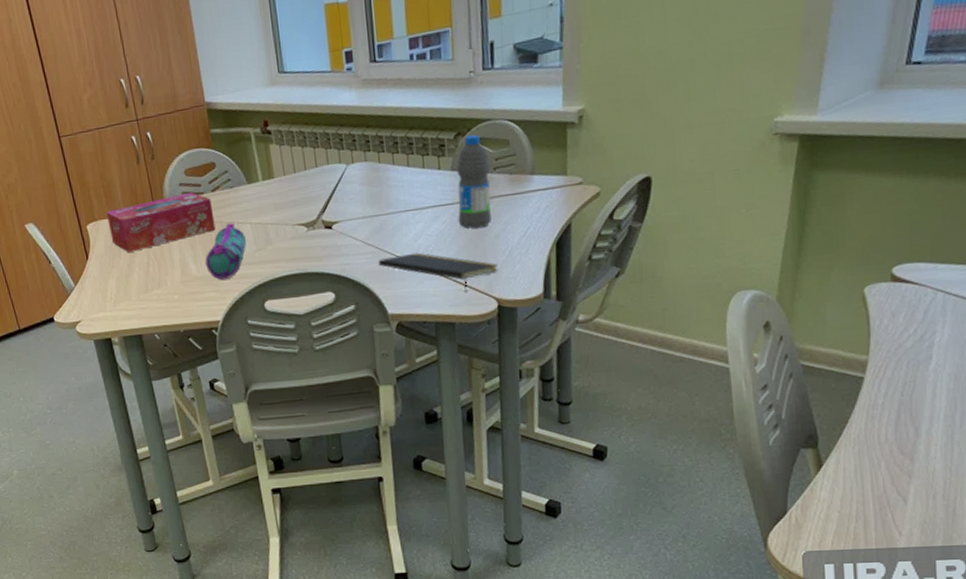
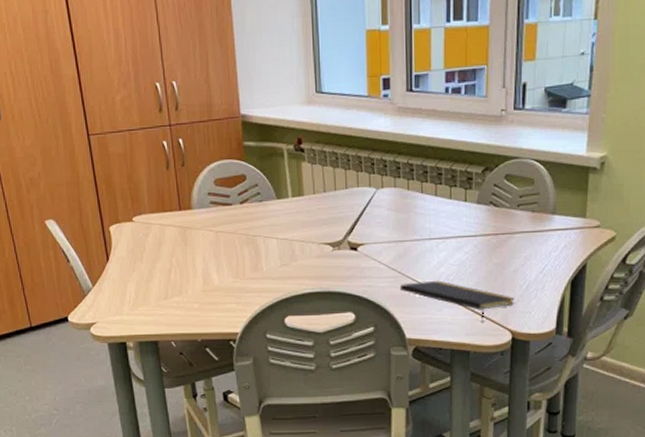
tissue box: present [106,192,216,252] -> none [131,202,241,257]
pencil case: present [205,223,246,281] -> none [228,237,271,293]
water bottle: present [456,135,491,229] -> none [480,171,515,262]

